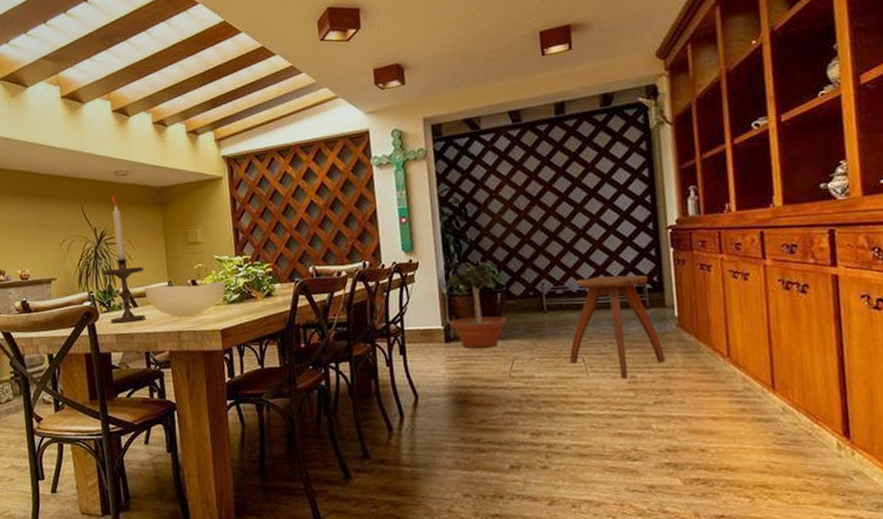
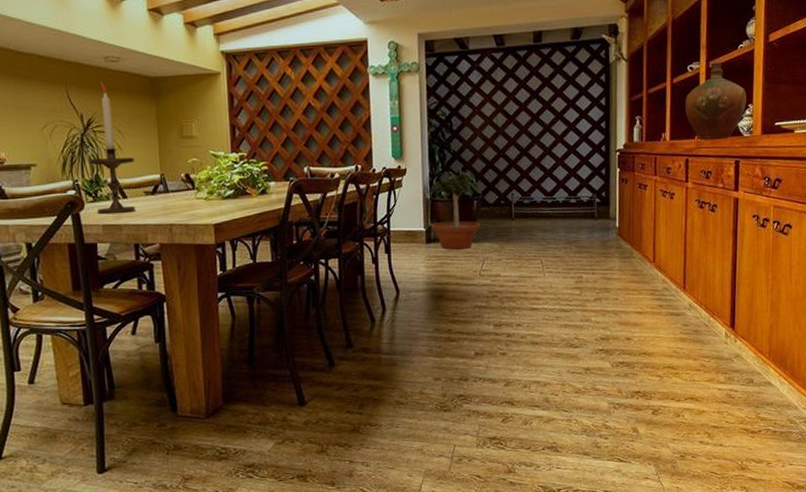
bowl: present [143,281,226,317] -> none [134,176,220,211]
stool: present [569,275,665,379] -> none [530,189,606,279]
ceramic jug: none [752,114,837,209] -> present [685,62,746,140]

